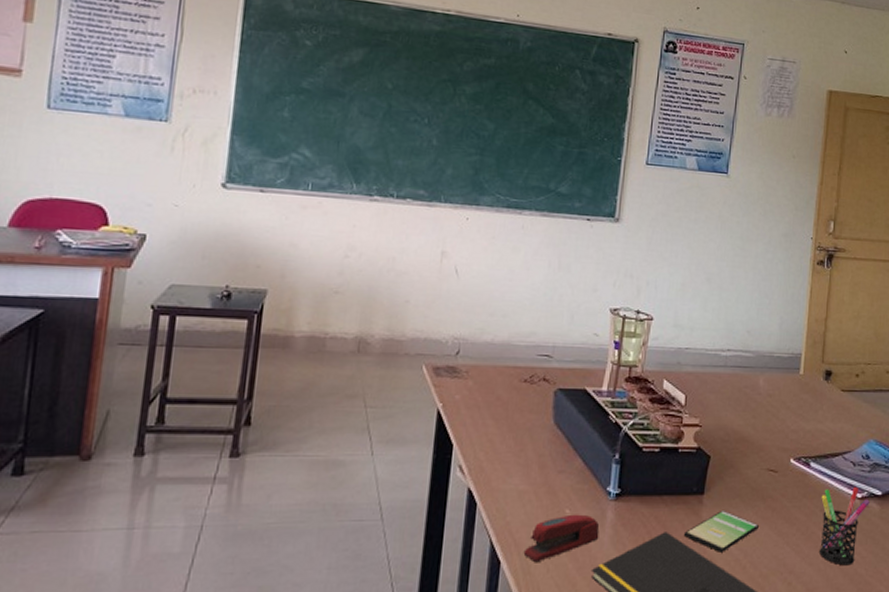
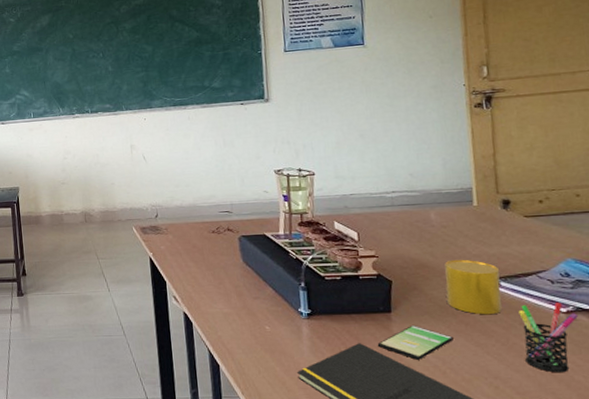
stapler: present [523,514,600,562] -> none [236,330,299,365]
cup: none [760,434,812,500] -> present [444,259,502,315]

